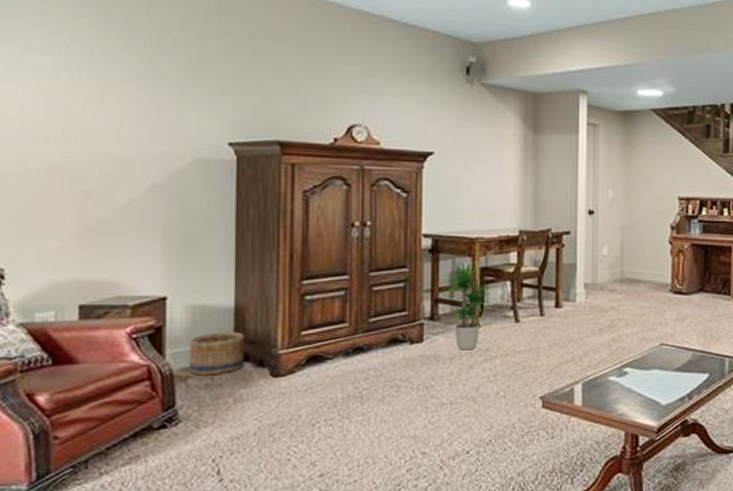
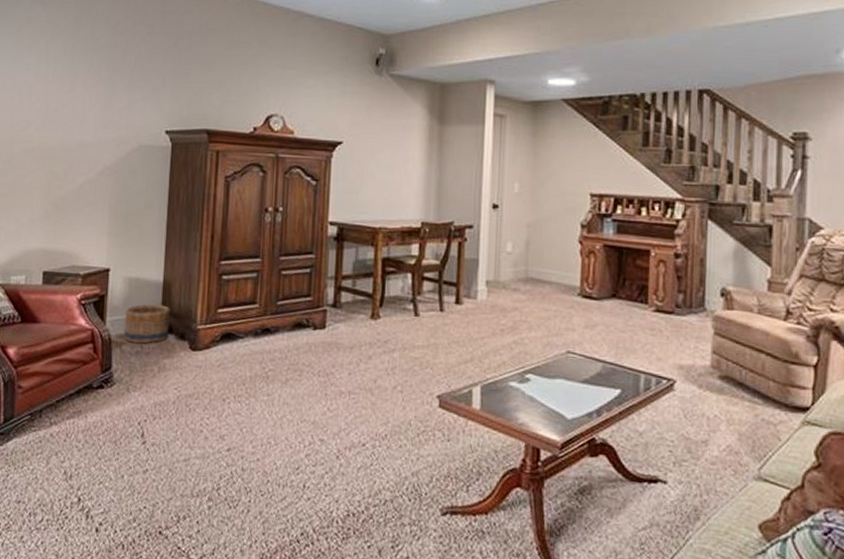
potted plant: present [440,260,498,351] -> none [343,249,398,341]

